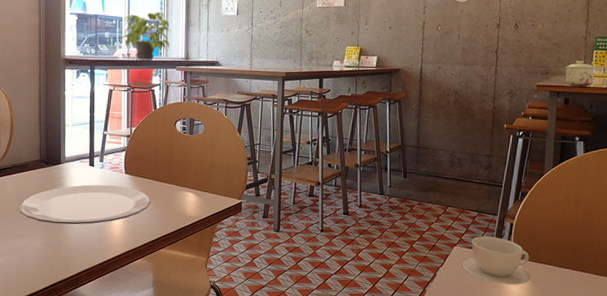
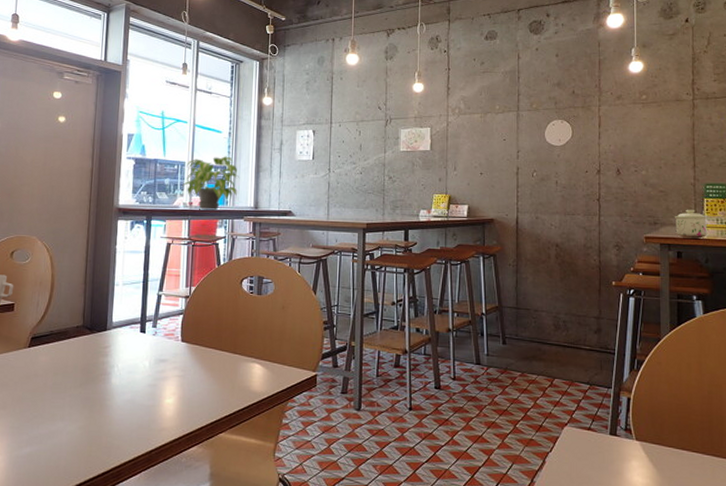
plate: present [19,185,151,225] -> none [53,355,211,404]
teacup: present [462,236,531,285] -> none [574,414,655,473]

